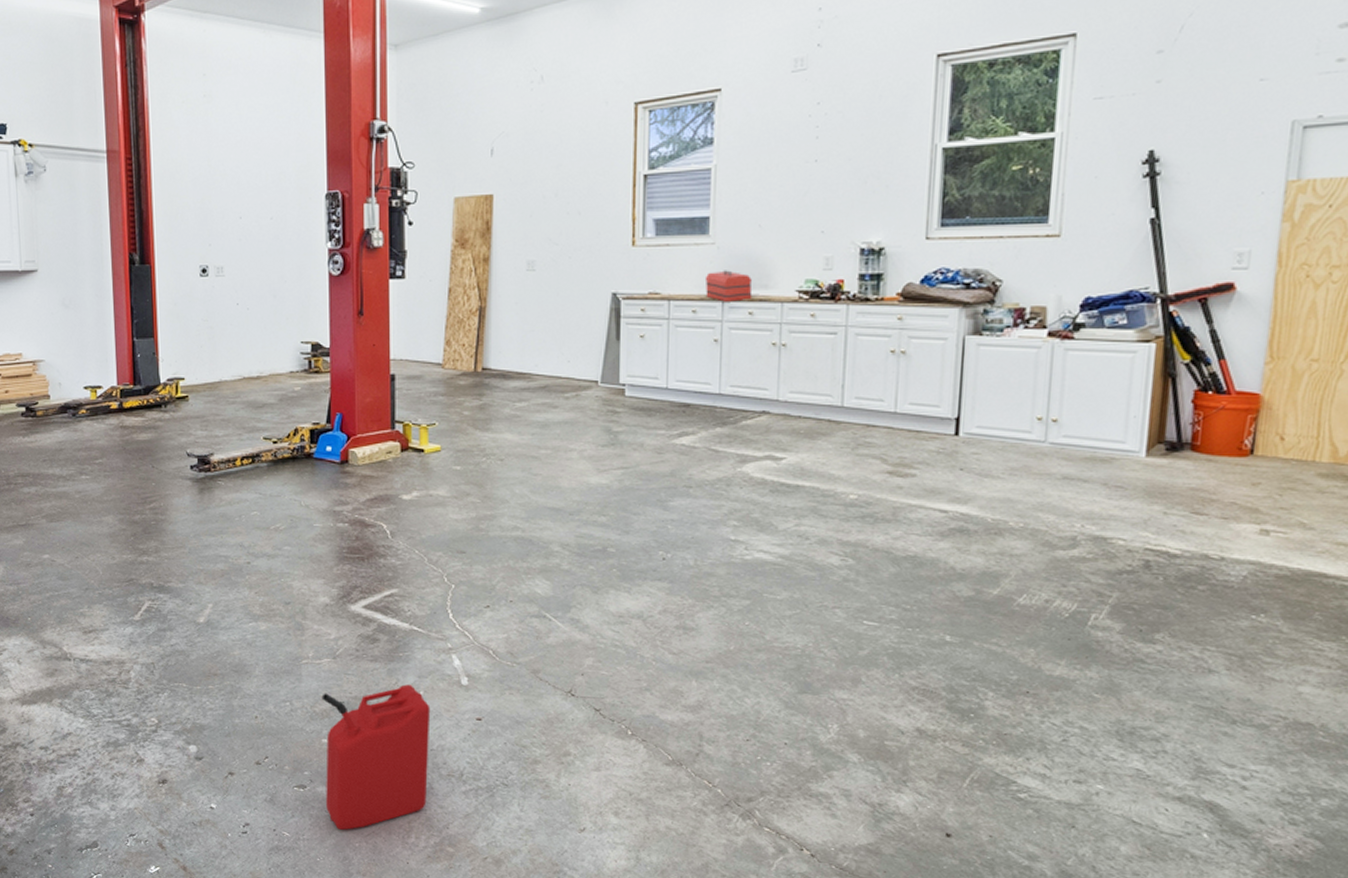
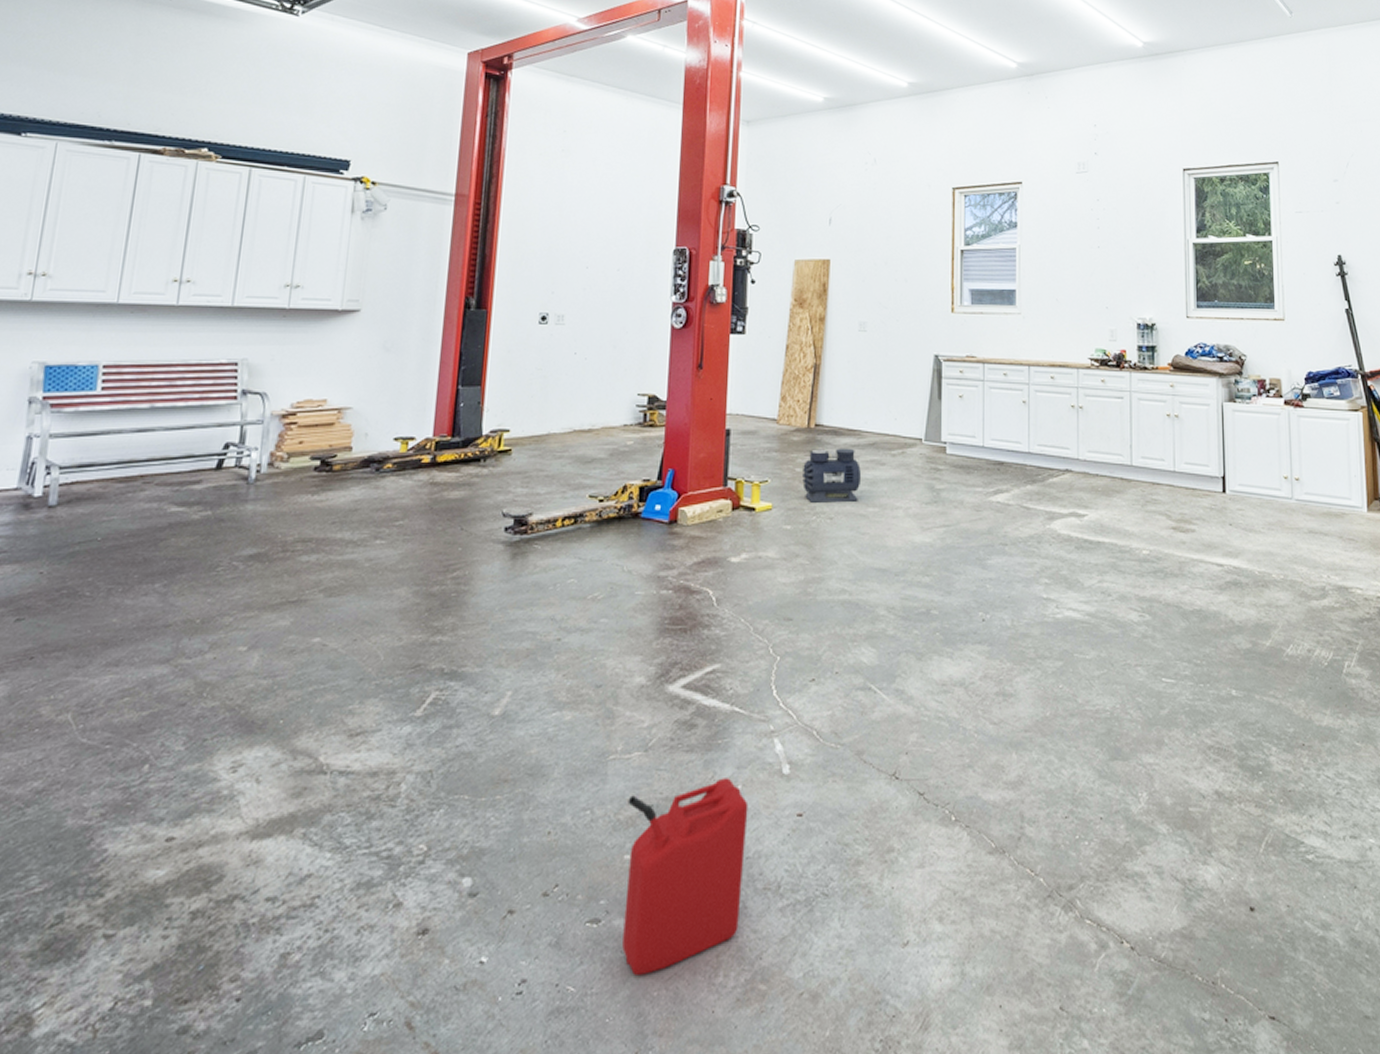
air compressor: none [471,391,533,445] -> present [802,448,862,503]
toolbox: present [704,270,753,302] -> none [1013,337,1053,367]

